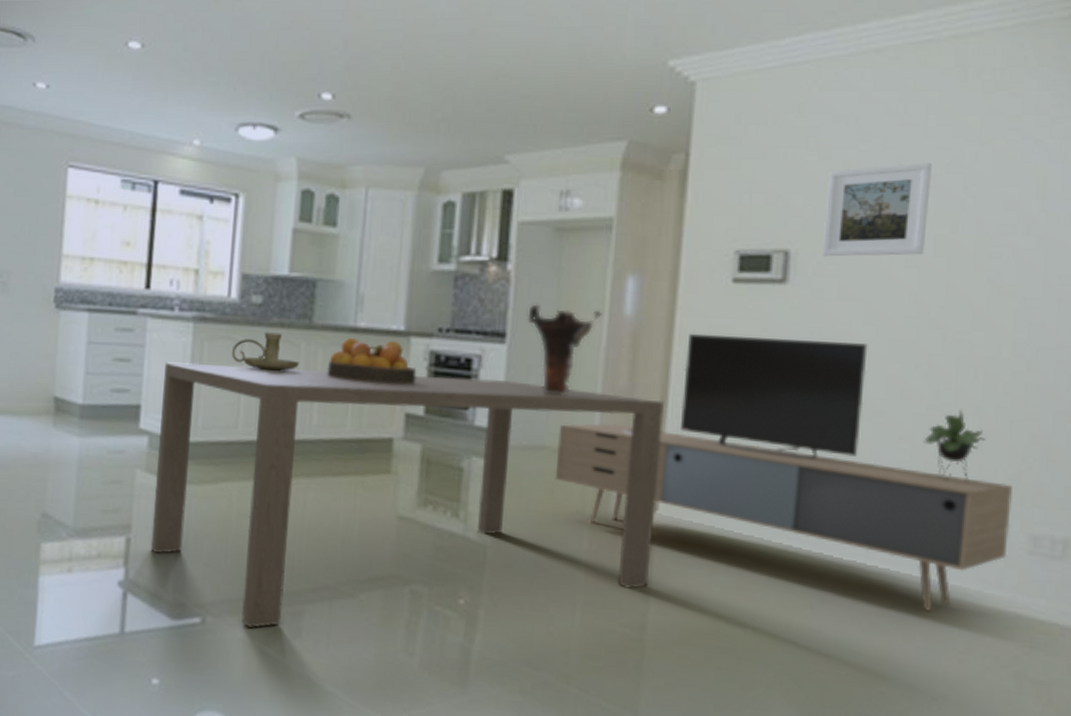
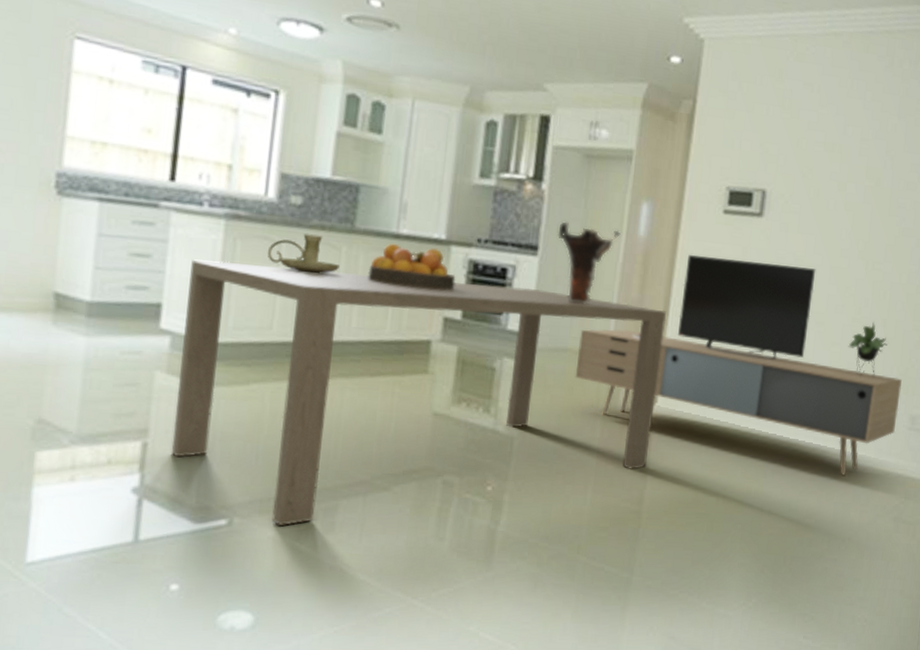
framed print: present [821,162,932,257] -> none [788,127,867,201]

